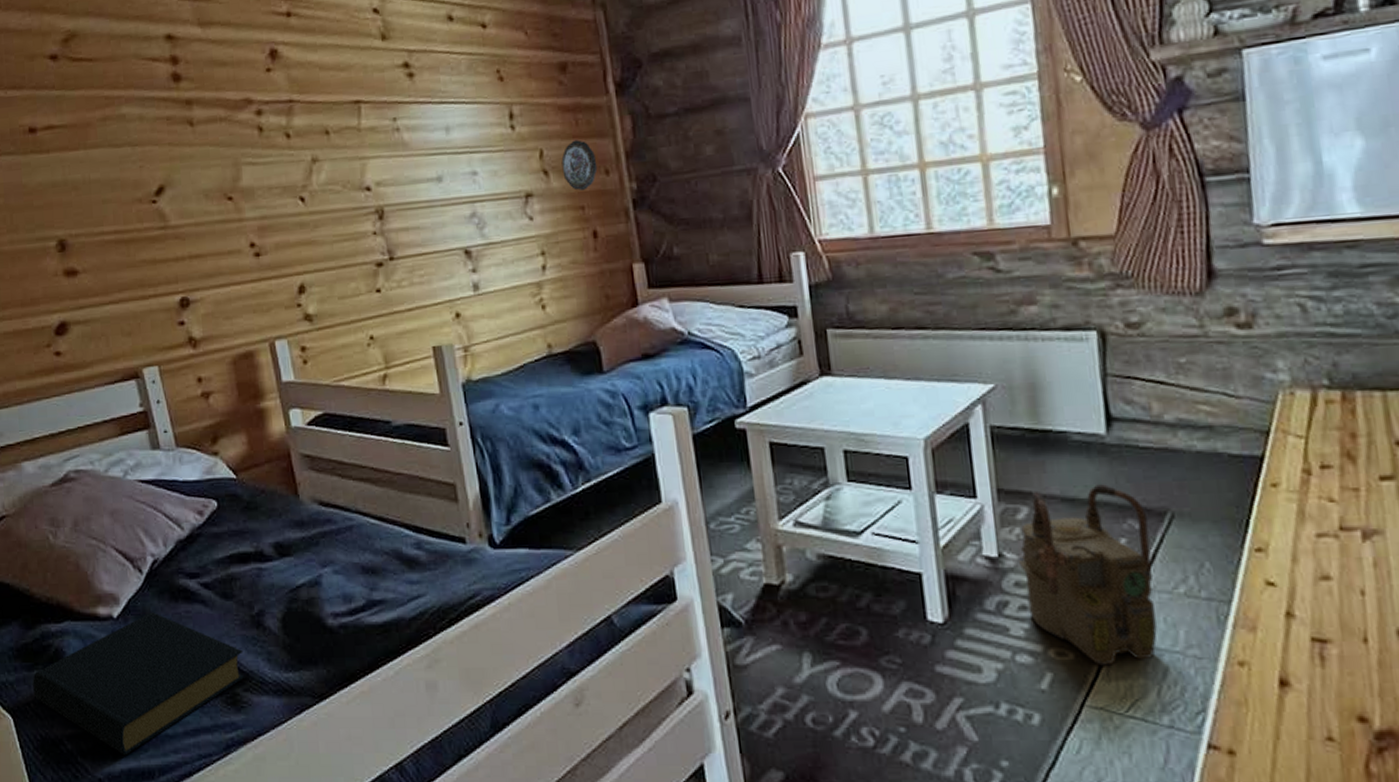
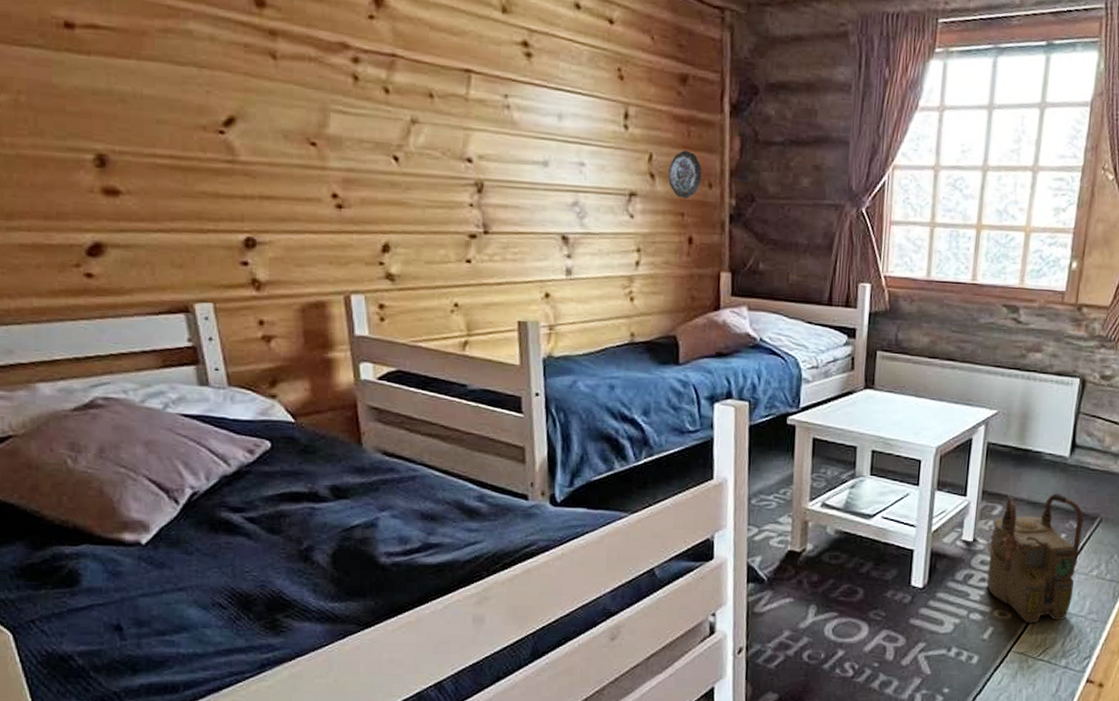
hardback book: present [33,612,245,756] -> none [39,541,287,672]

